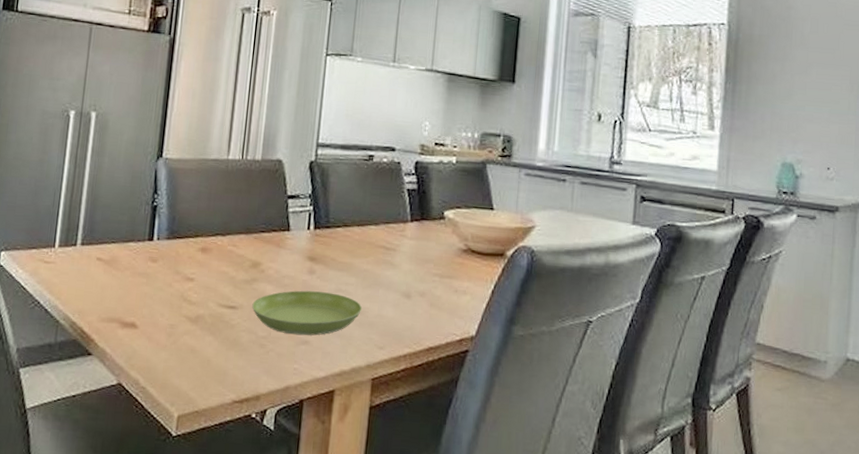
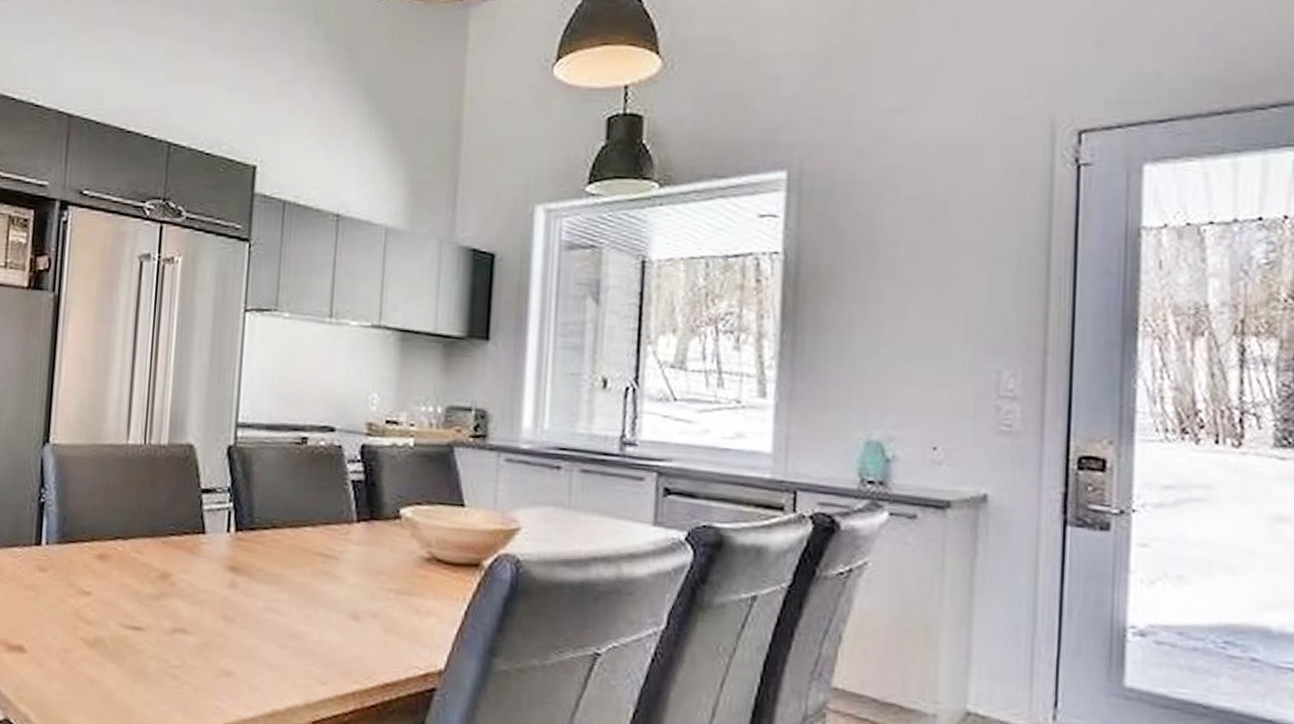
saucer: present [252,290,363,336] -> none [161,608,298,666]

